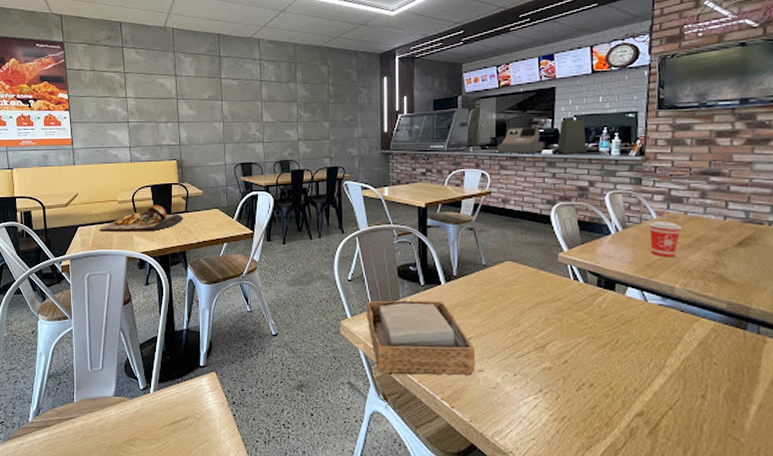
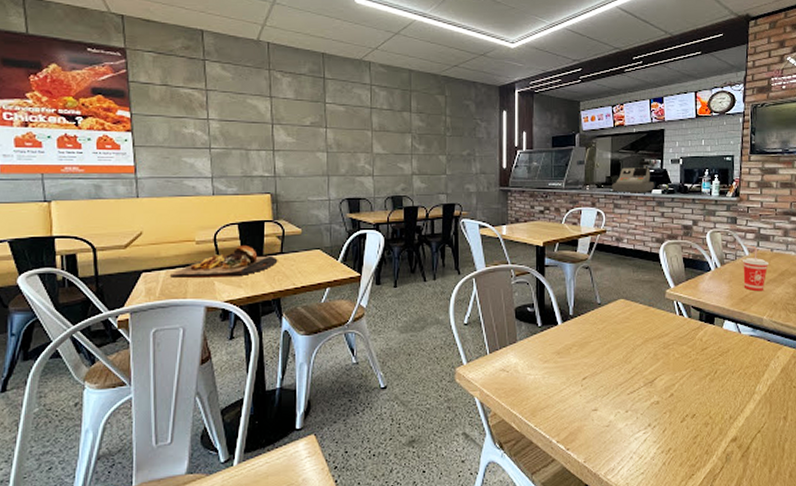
napkin holder: present [367,300,476,375] -> none [483,341,591,421]
paper bag: present [557,118,587,154] -> none [665,160,692,194]

